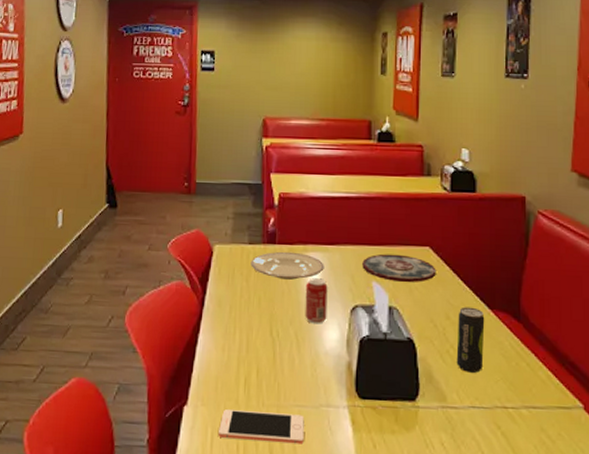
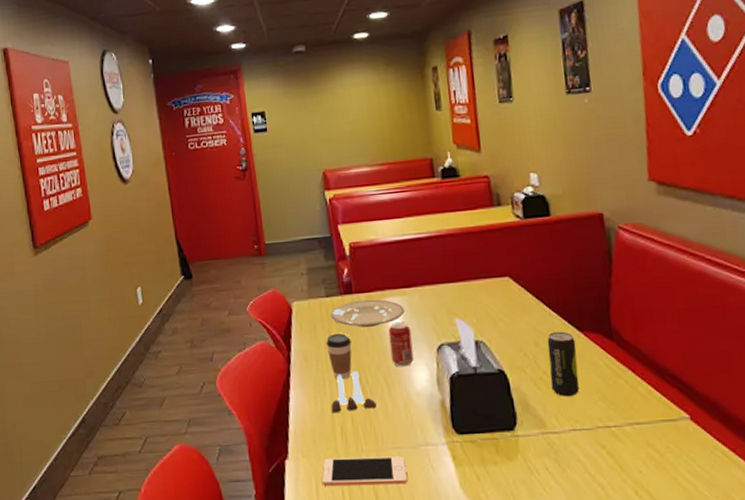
salt and pepper shaker set: none [238,322,284,364] -> present [331,371,377,413]
coffee cup: none [242,282,268,330] -> present [326,334,352,380]
plate: present [362,253,436,282] -> none [442,288,520,316]

